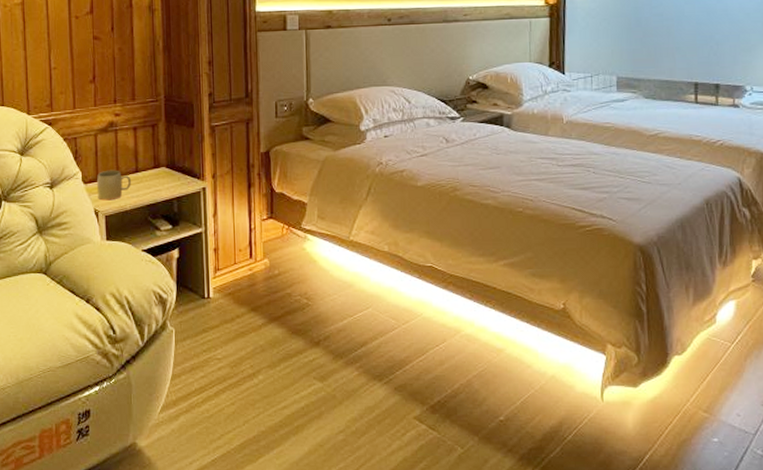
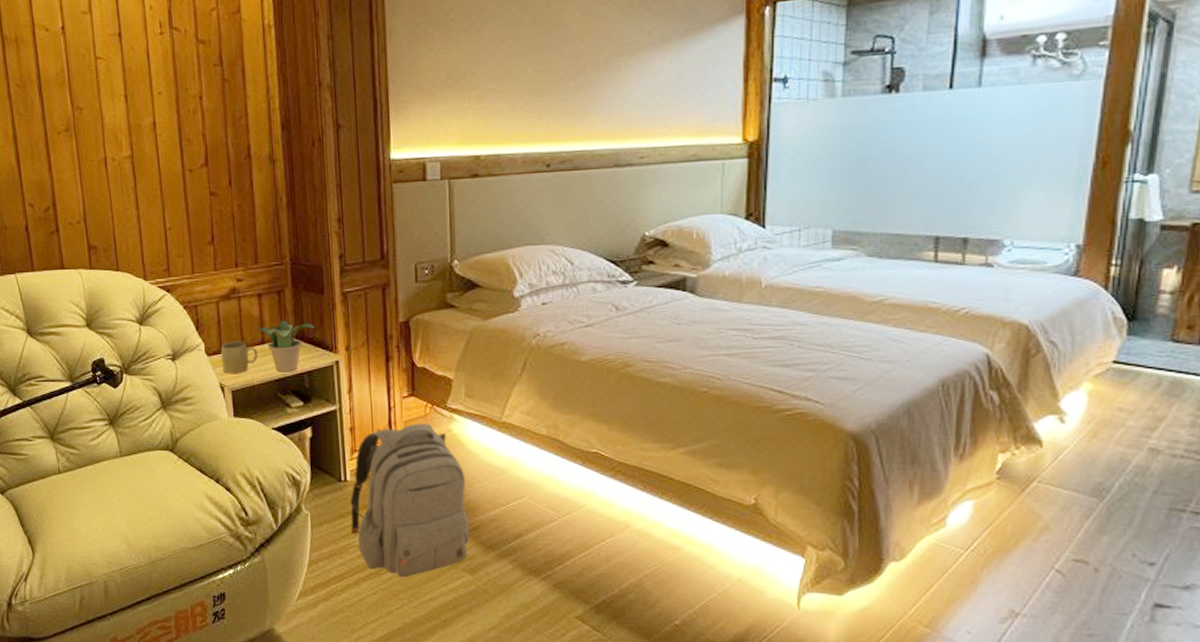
potted plant: none [130,151,185,198] -> present [256,320,315,372]
backpack: none [212,243,321,388] -> present [350,424,470,578]

